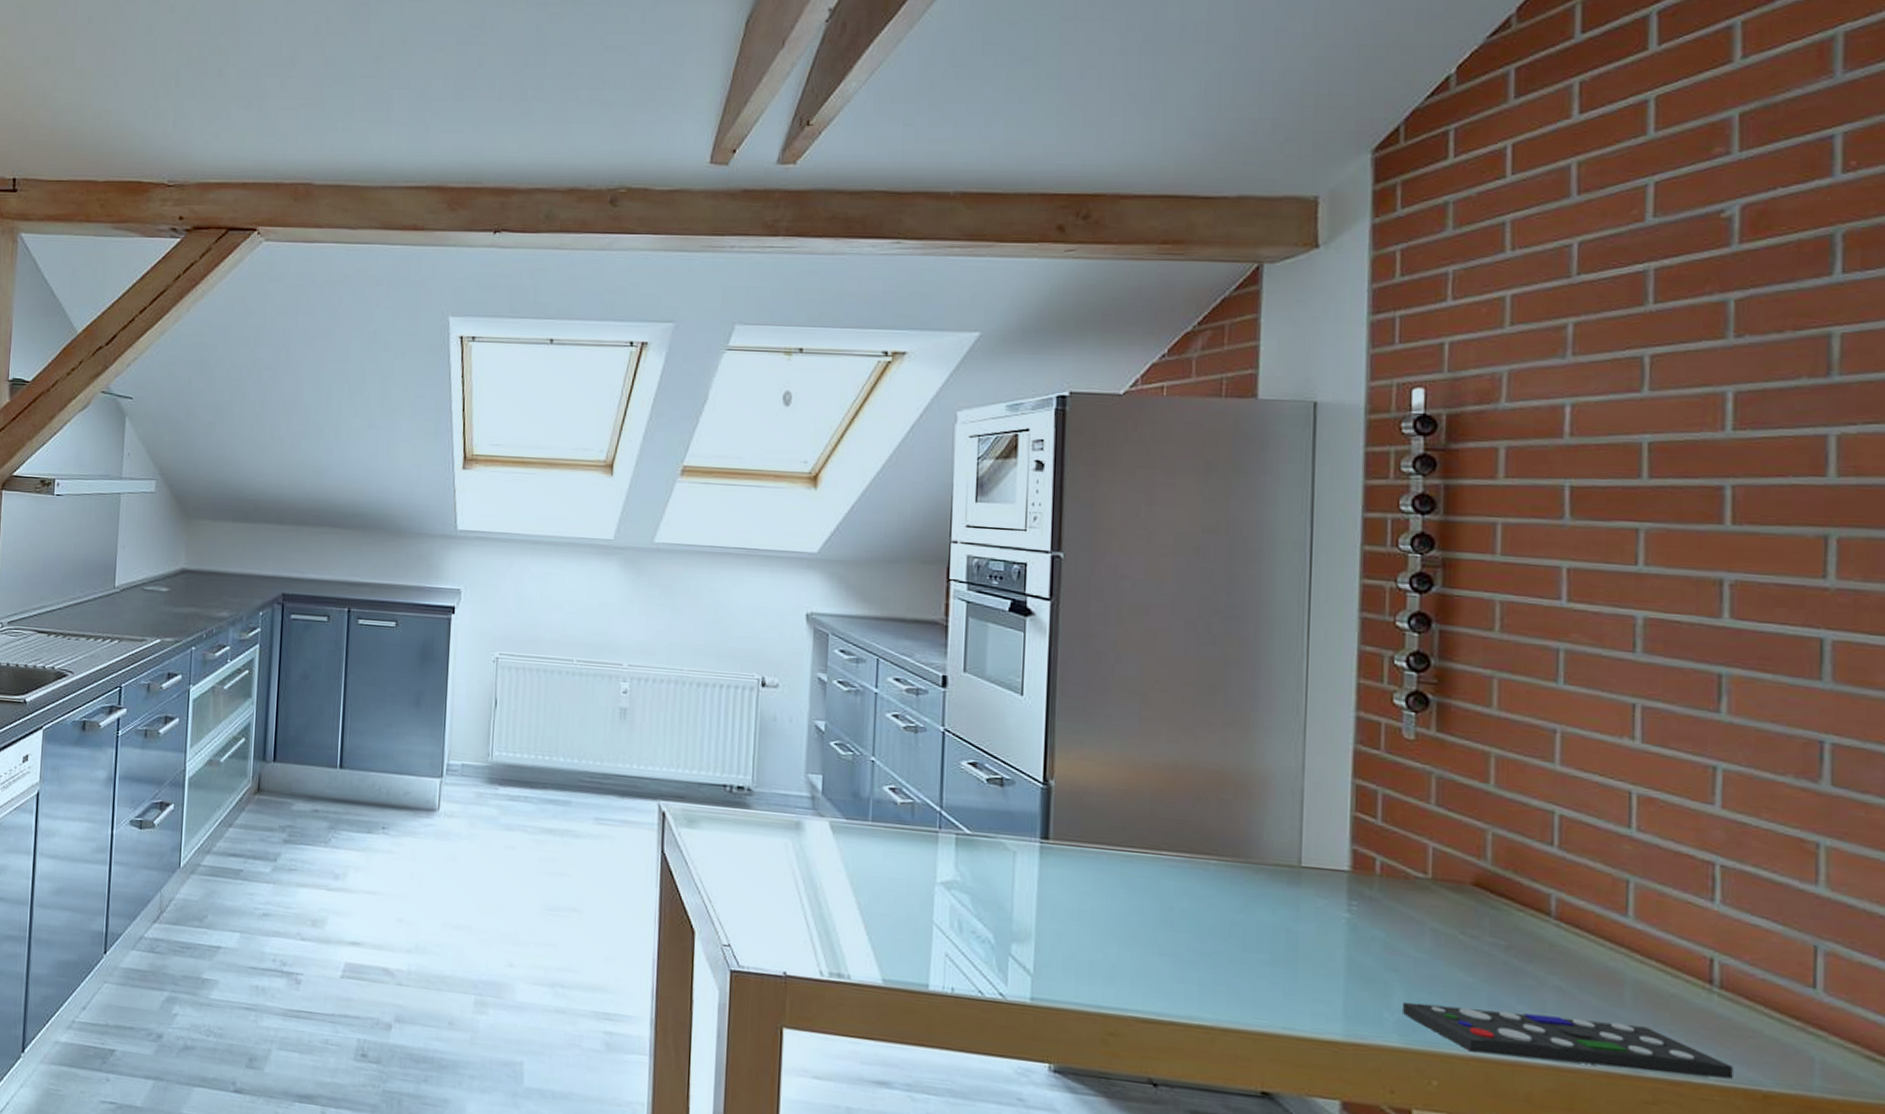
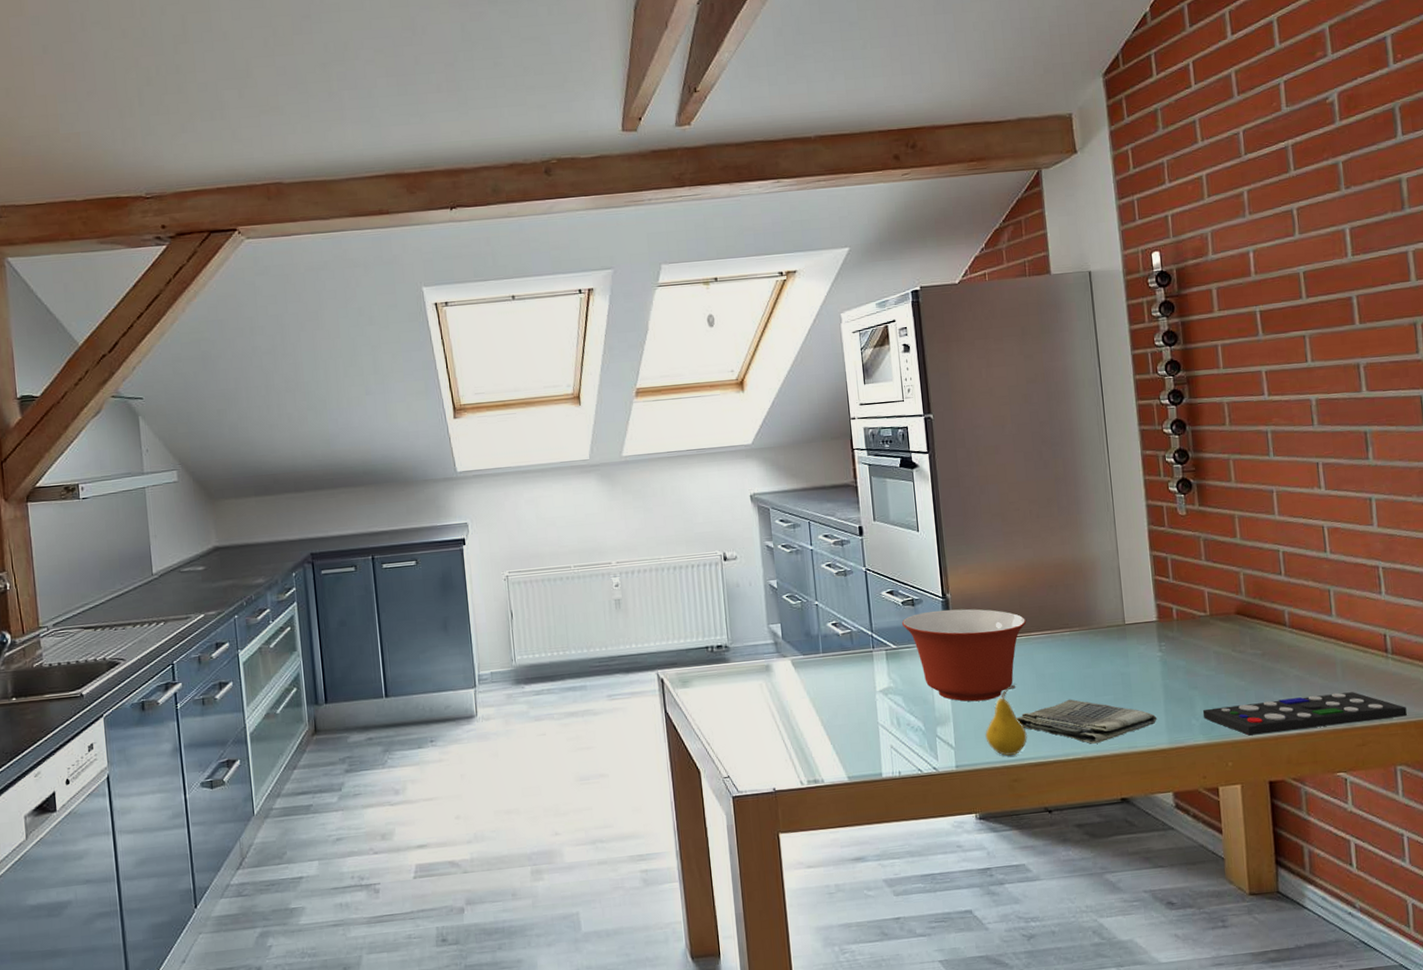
mixing bowl: none [982,797,1158,925] -> present [901,608,1027,702]
fruit: none [1077,912,1137,1003] -> present [985,685,1027,756]
dish towel: none [1124,946,1331,1013] -> present [1016,699,1157,744]

